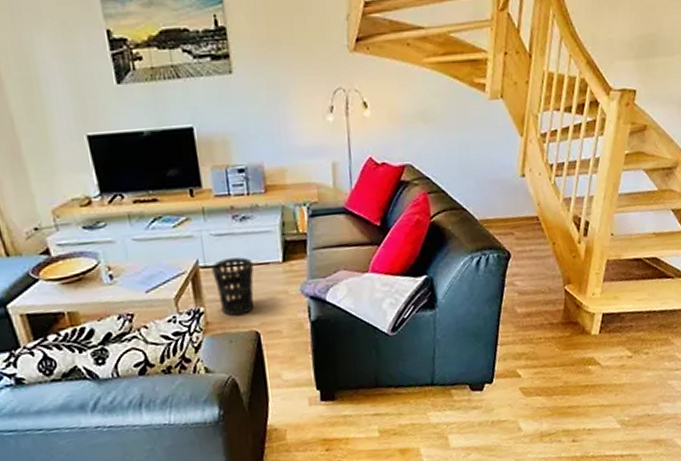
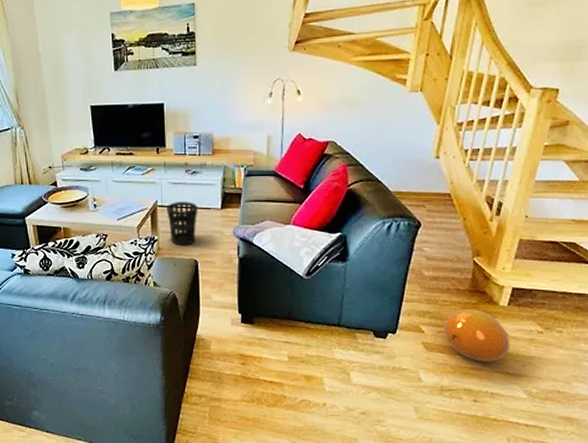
ball: none [539,342,604,399] -> present [443,309,510,362]

